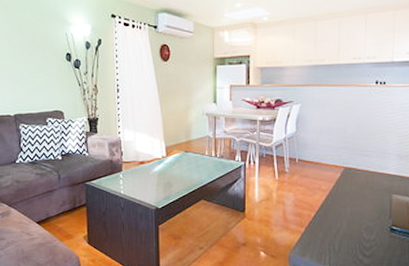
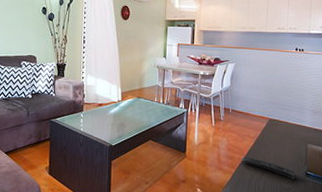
remote control: none [312,213,379,237] -> present [242,157,296,180]

